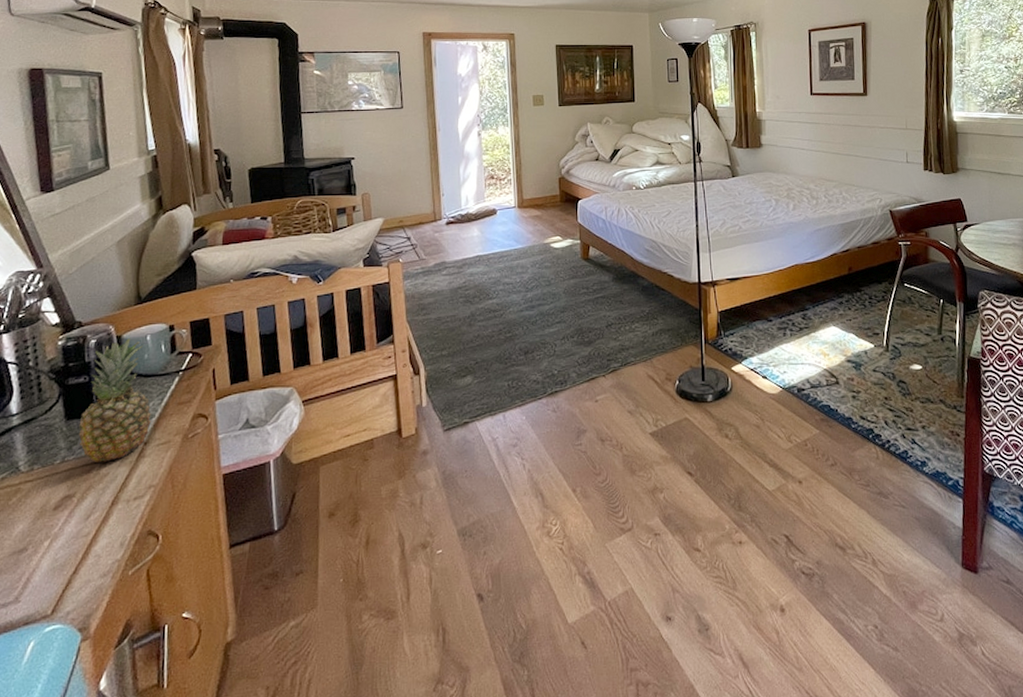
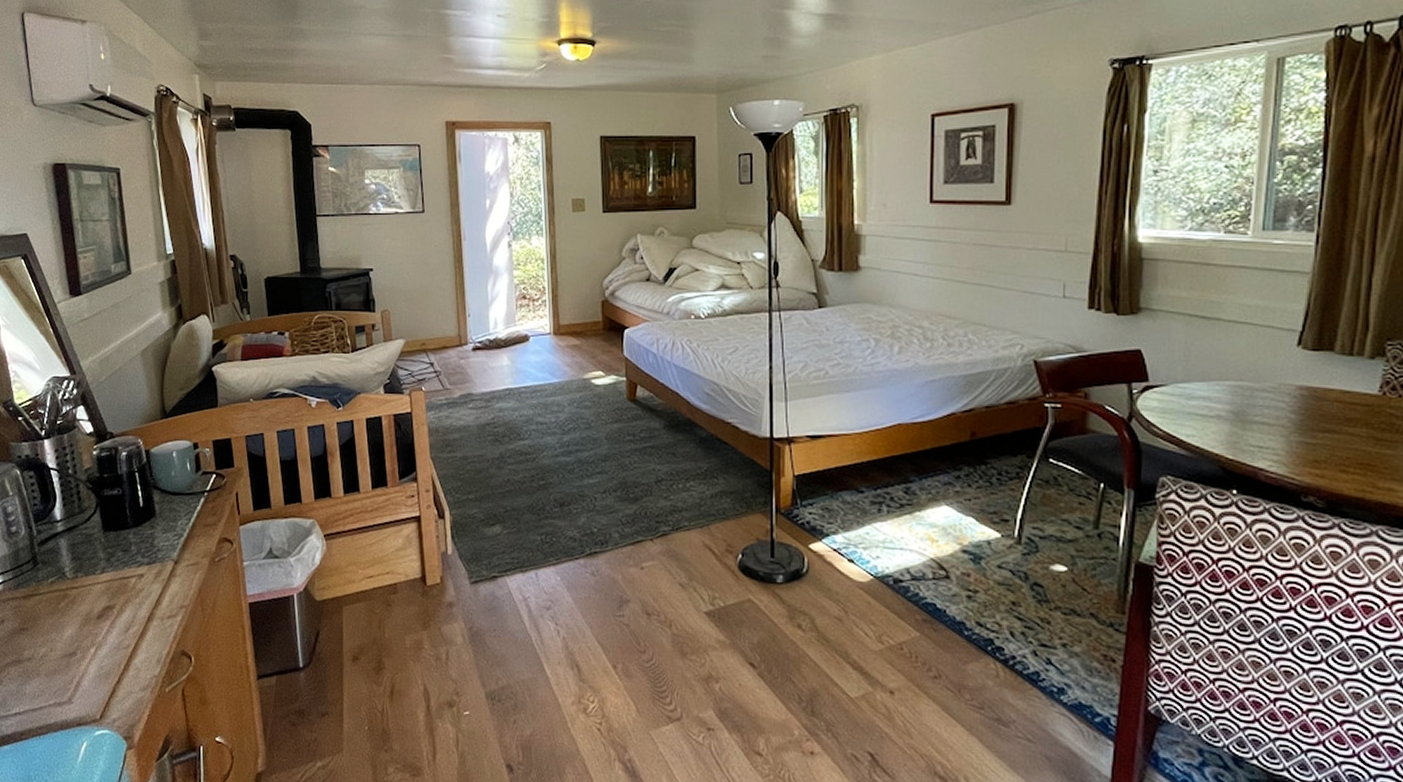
fruit: present [78,338,152,462] -> none [115,453,180,577]

